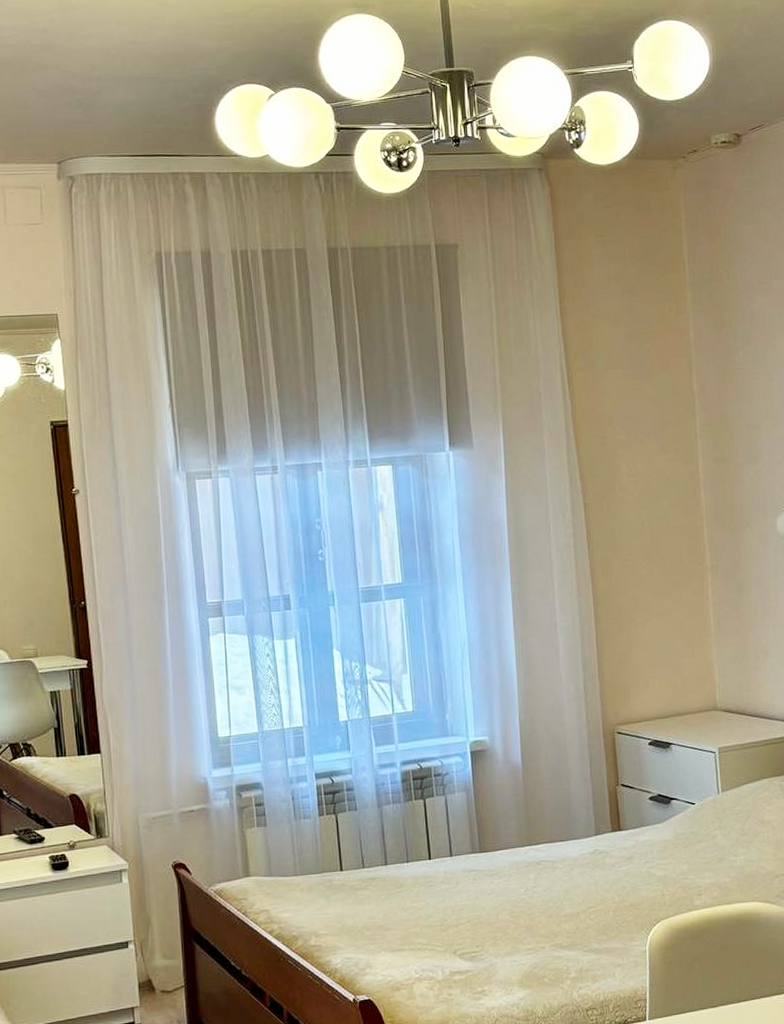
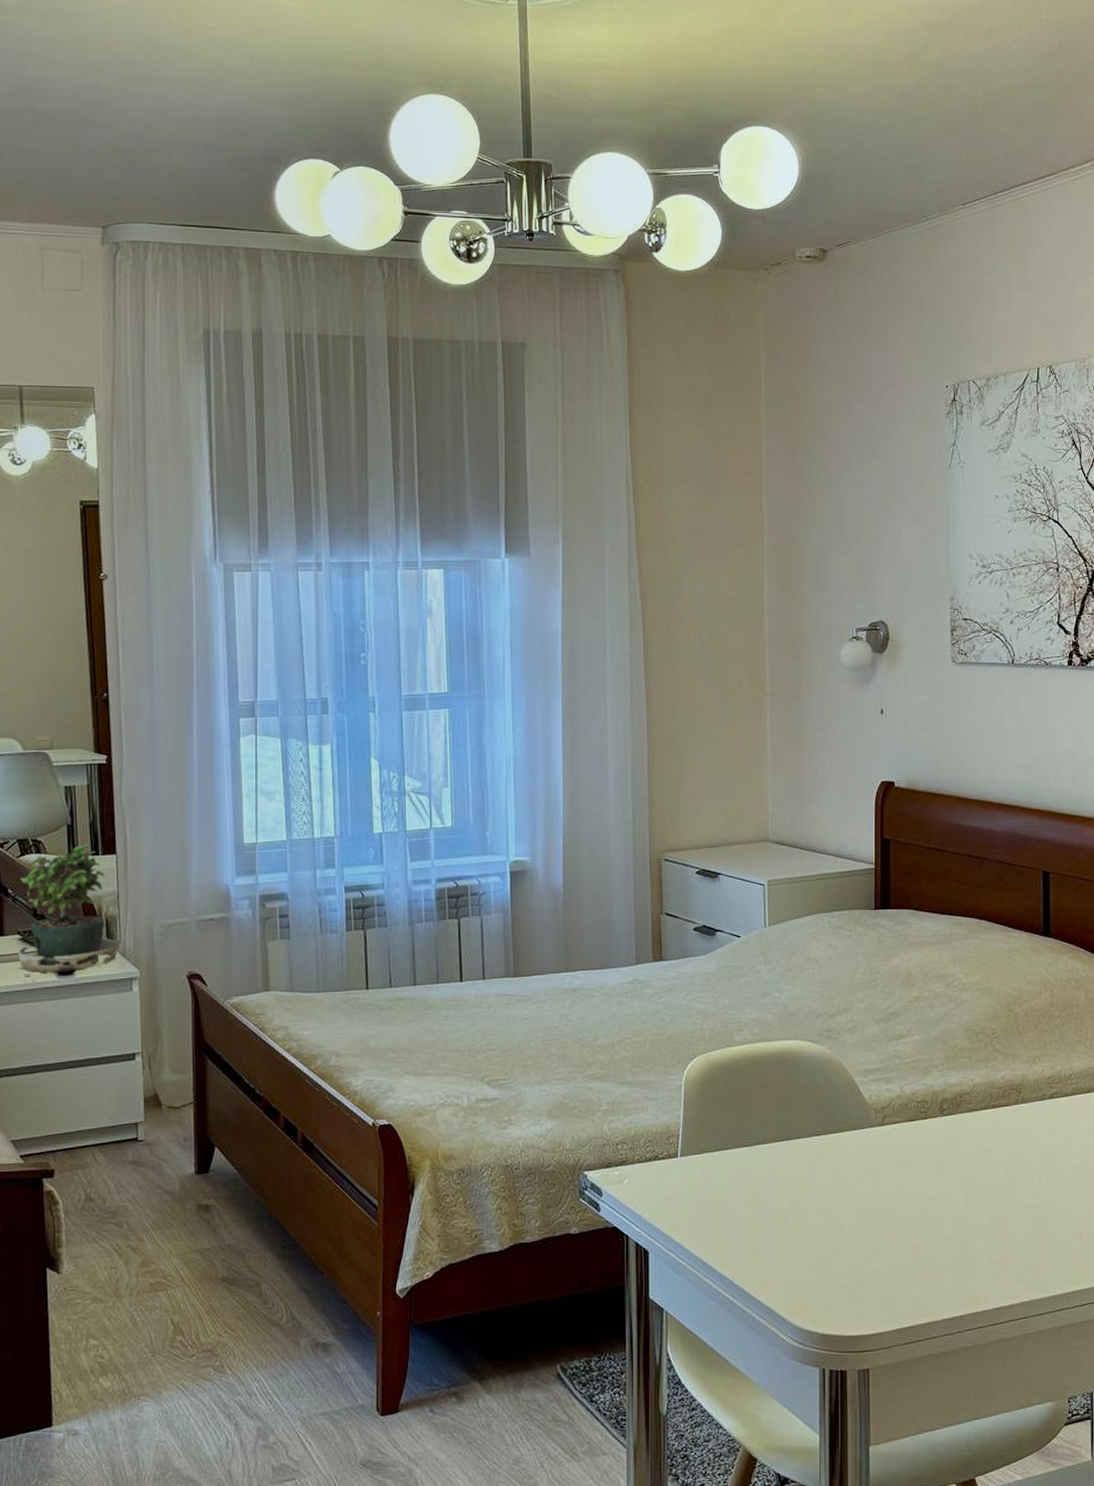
potted plant: none [14,744,109,879] -> present [18,843,120,983]

